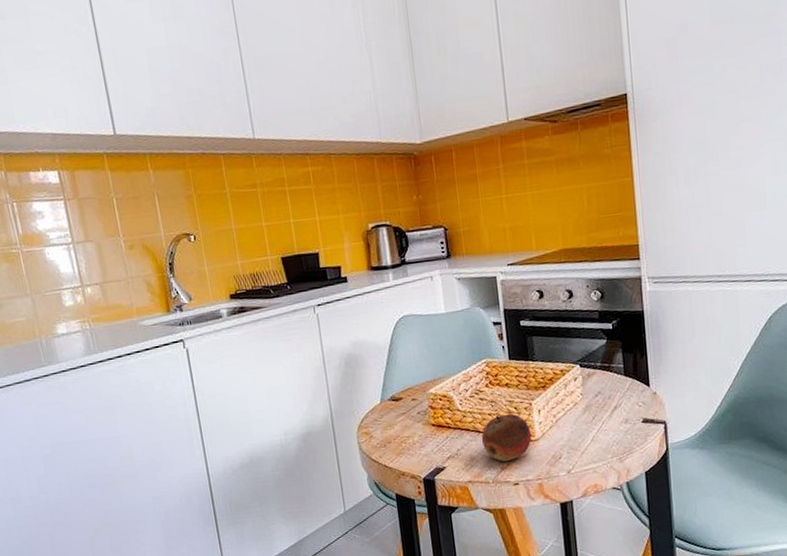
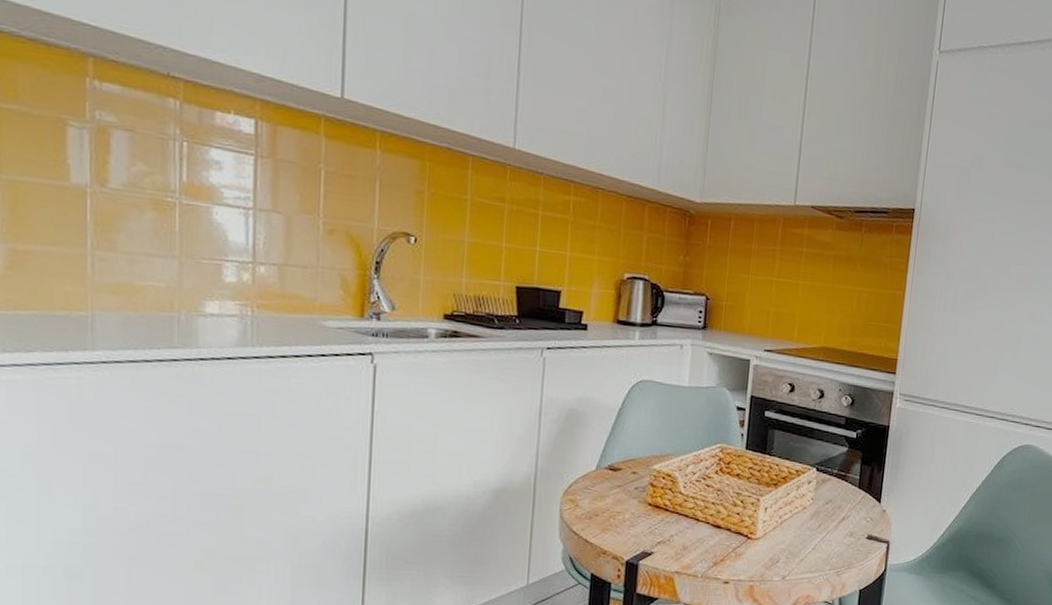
fruit: present [481,413,532,461] -> none [698,505,753,556]

